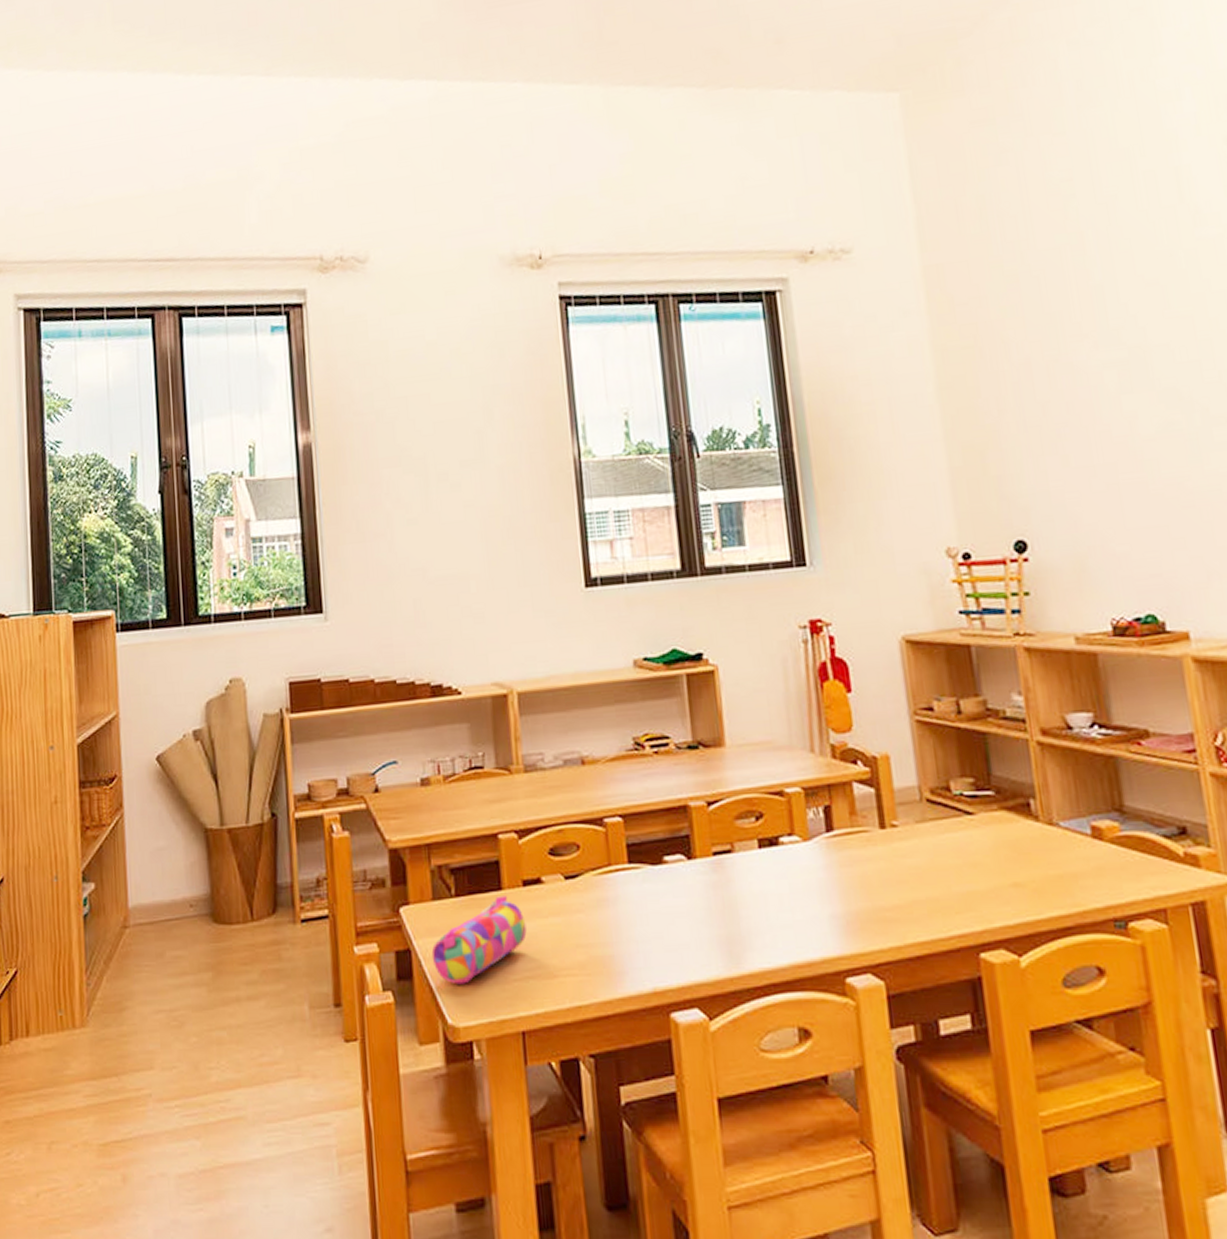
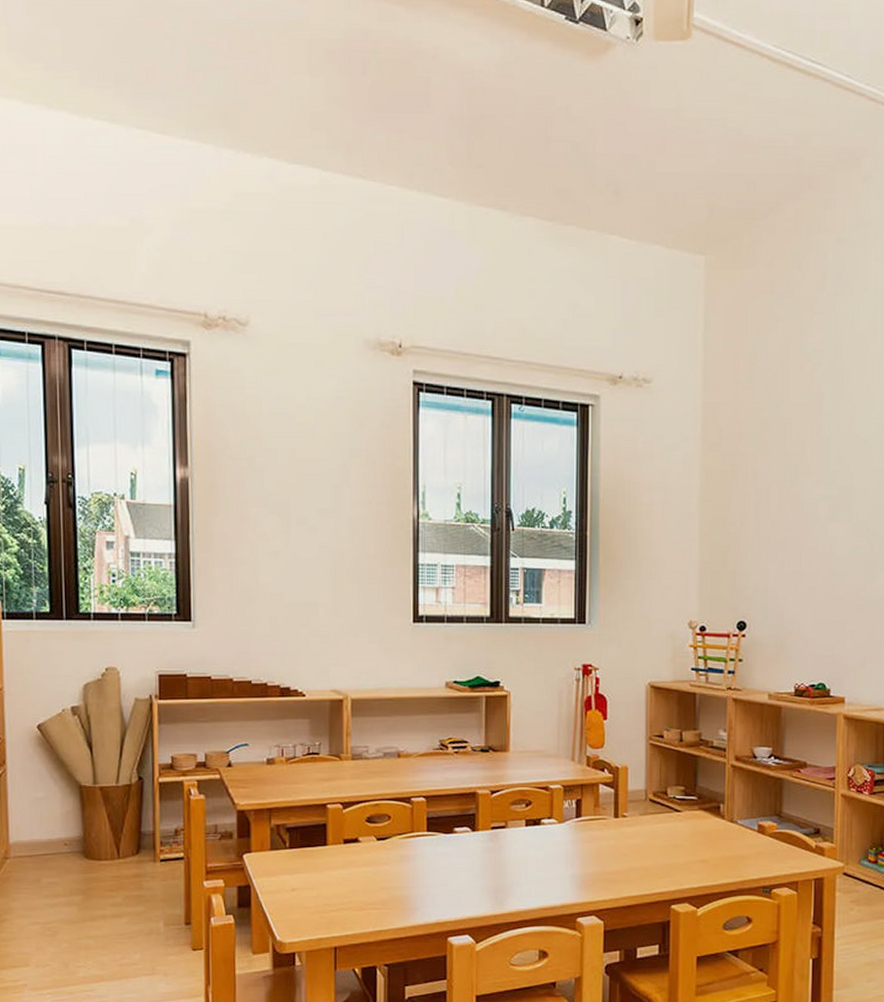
pencil case: present [431,896,527,985] -> none [267,850,344,912]

